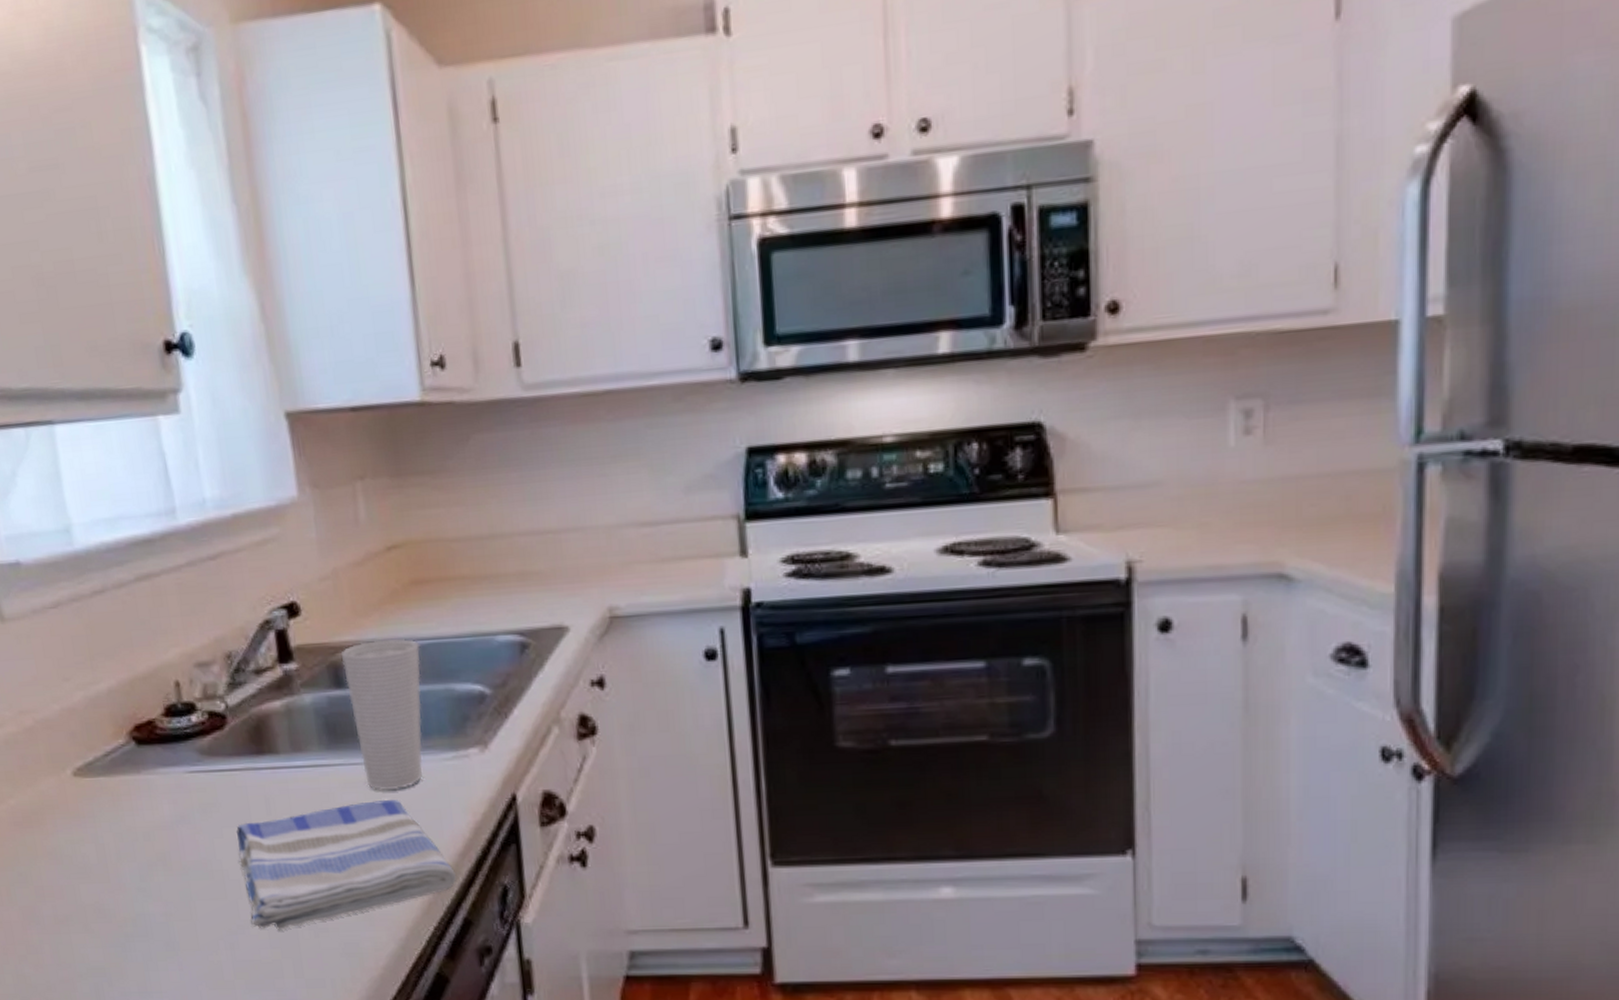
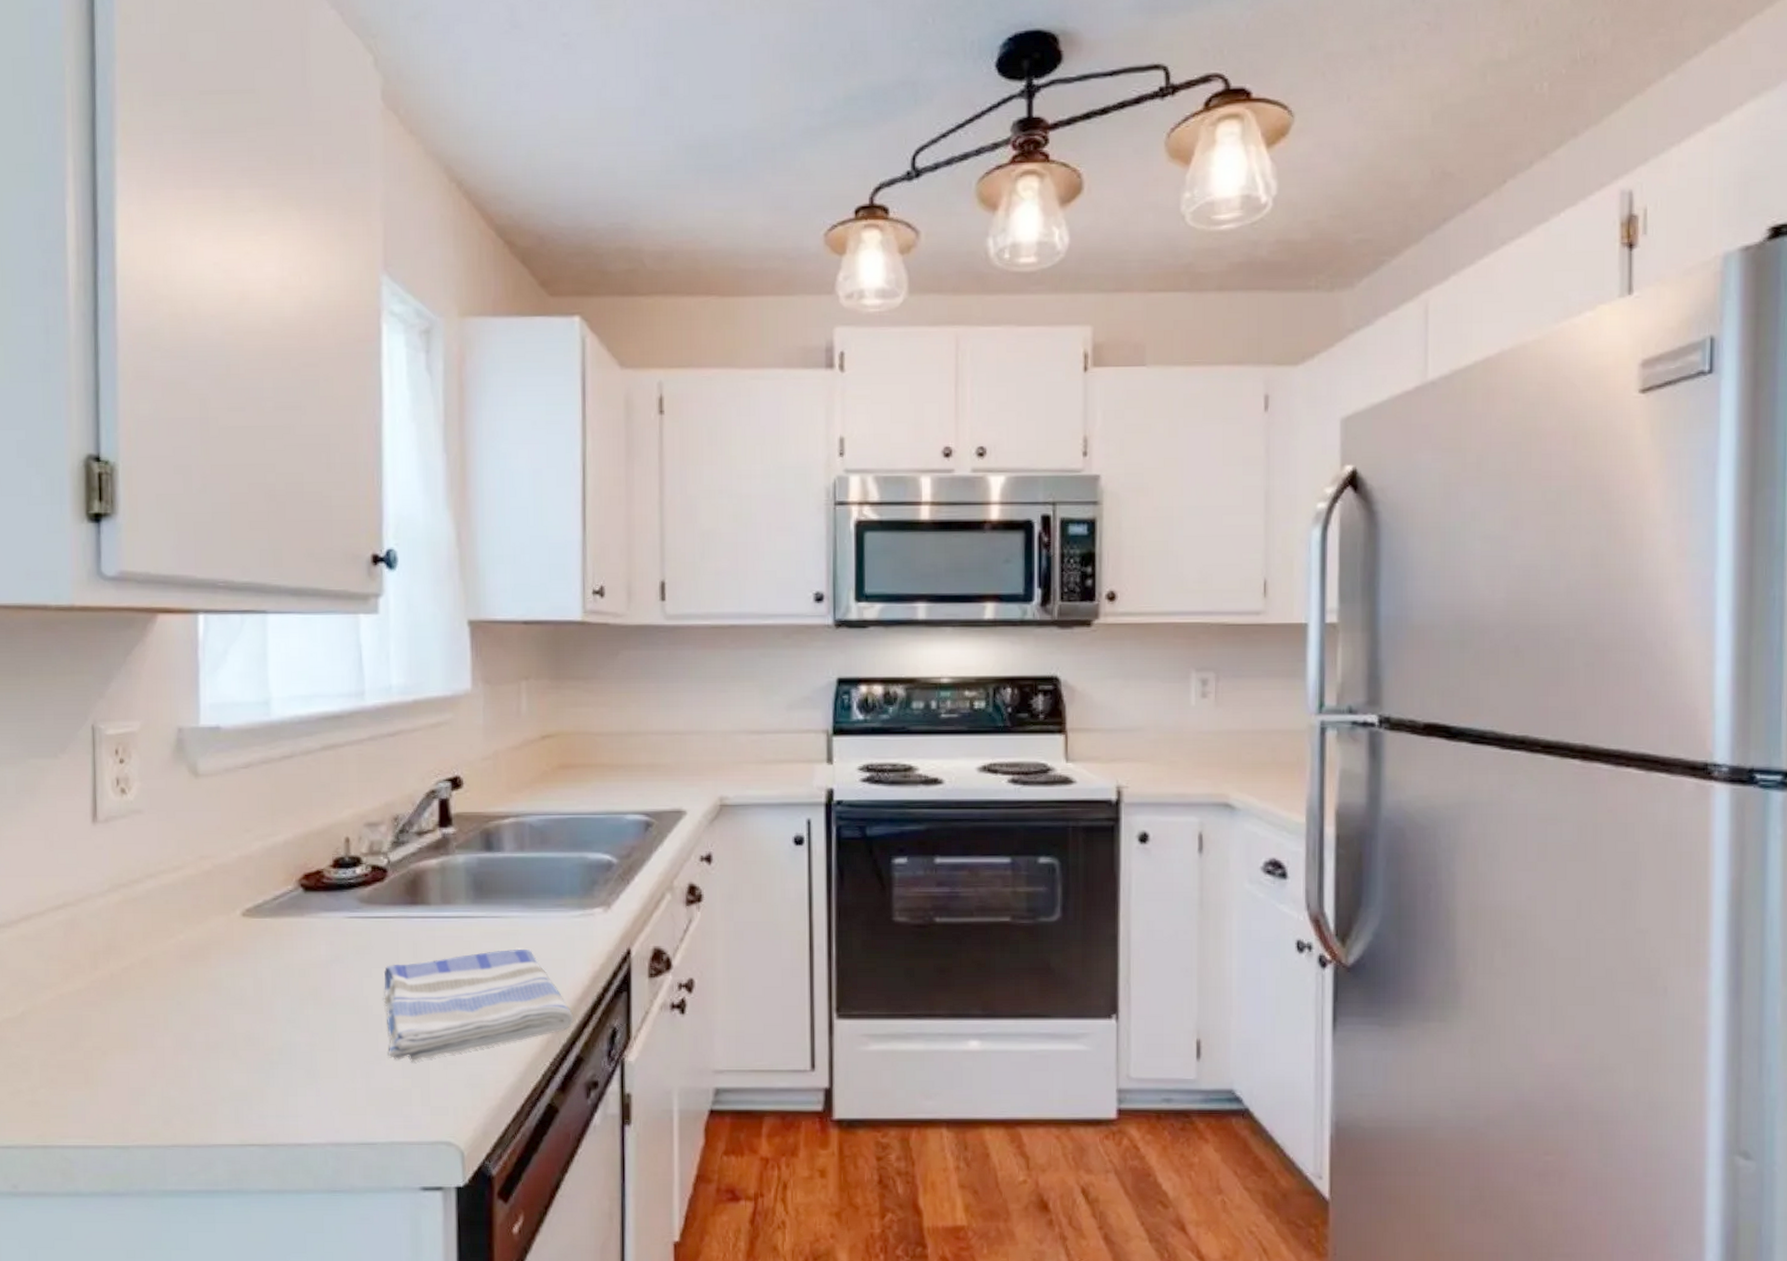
cup: present [341,638,423,791] -> none [493,812,562,942]

